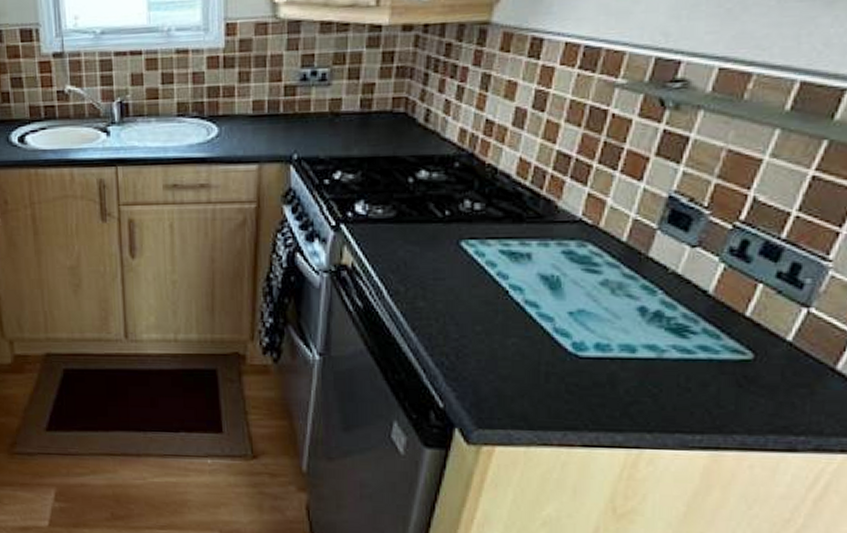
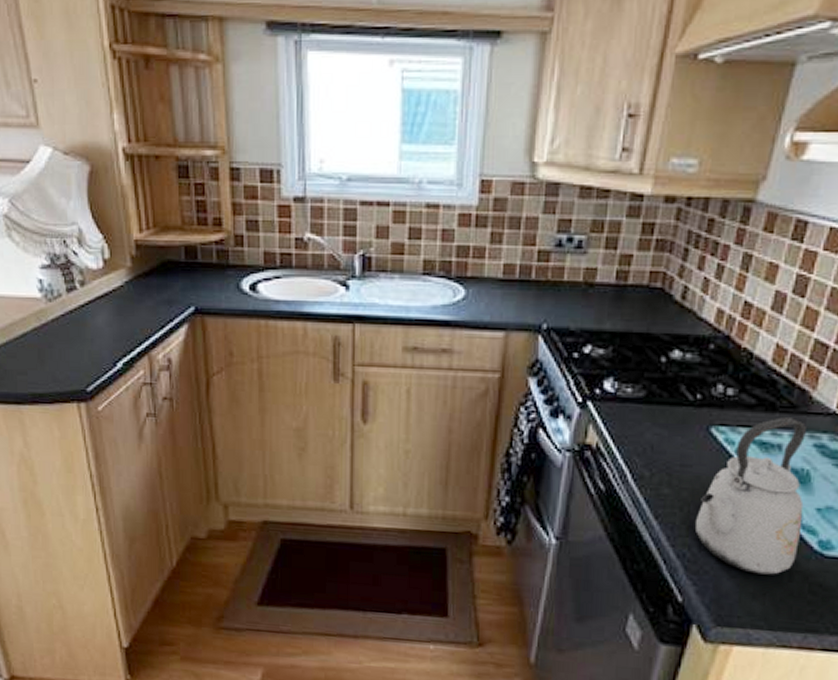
kettle: none [451,227,556,378] -> present [694,417,806,575]

